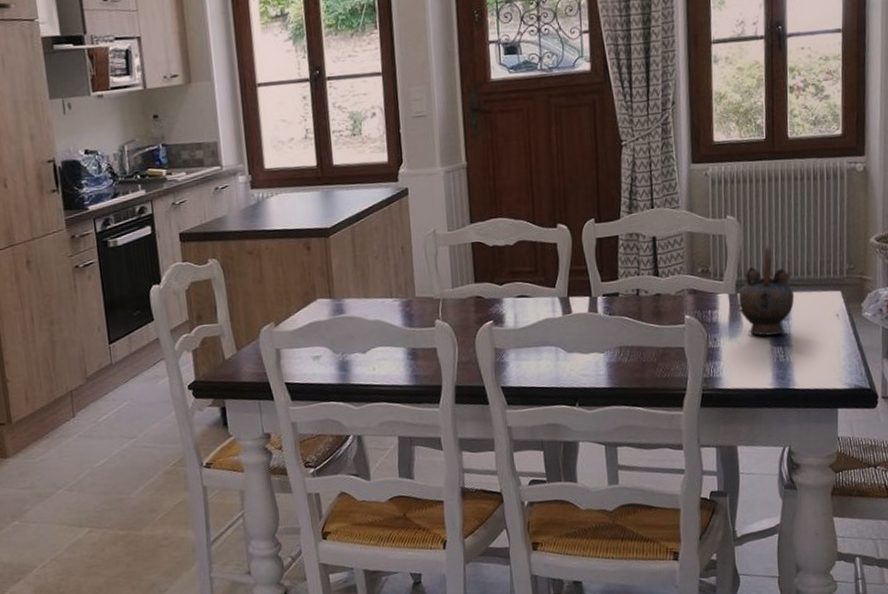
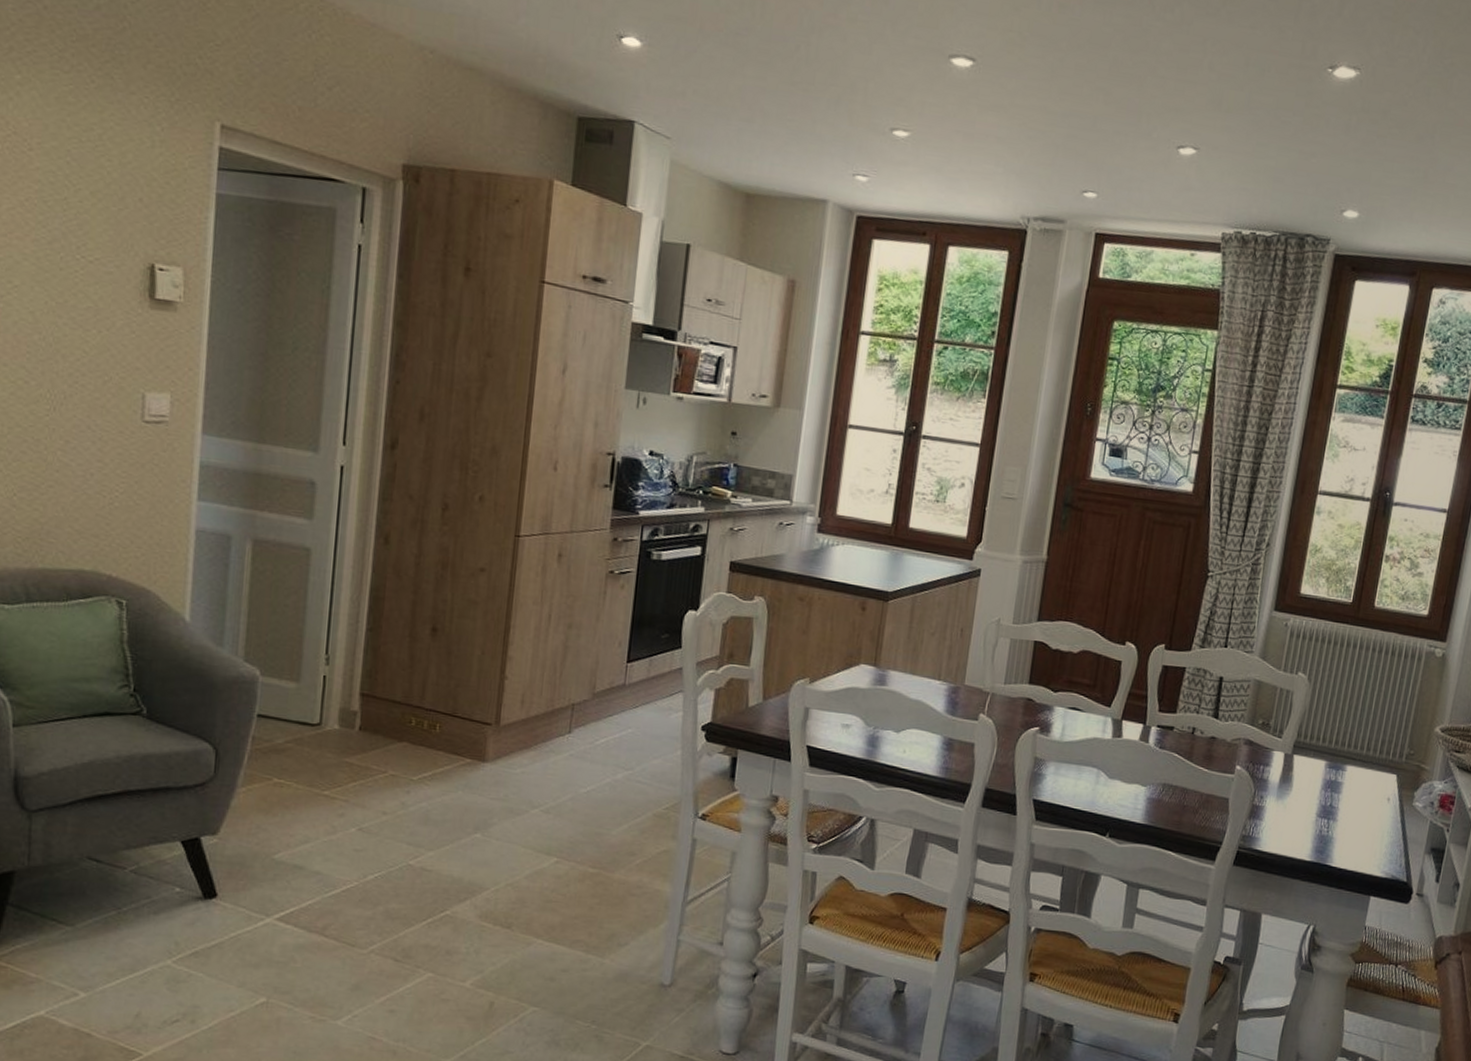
teapot: present [738,245,795,336] -> none [1291,712,1350,806]

